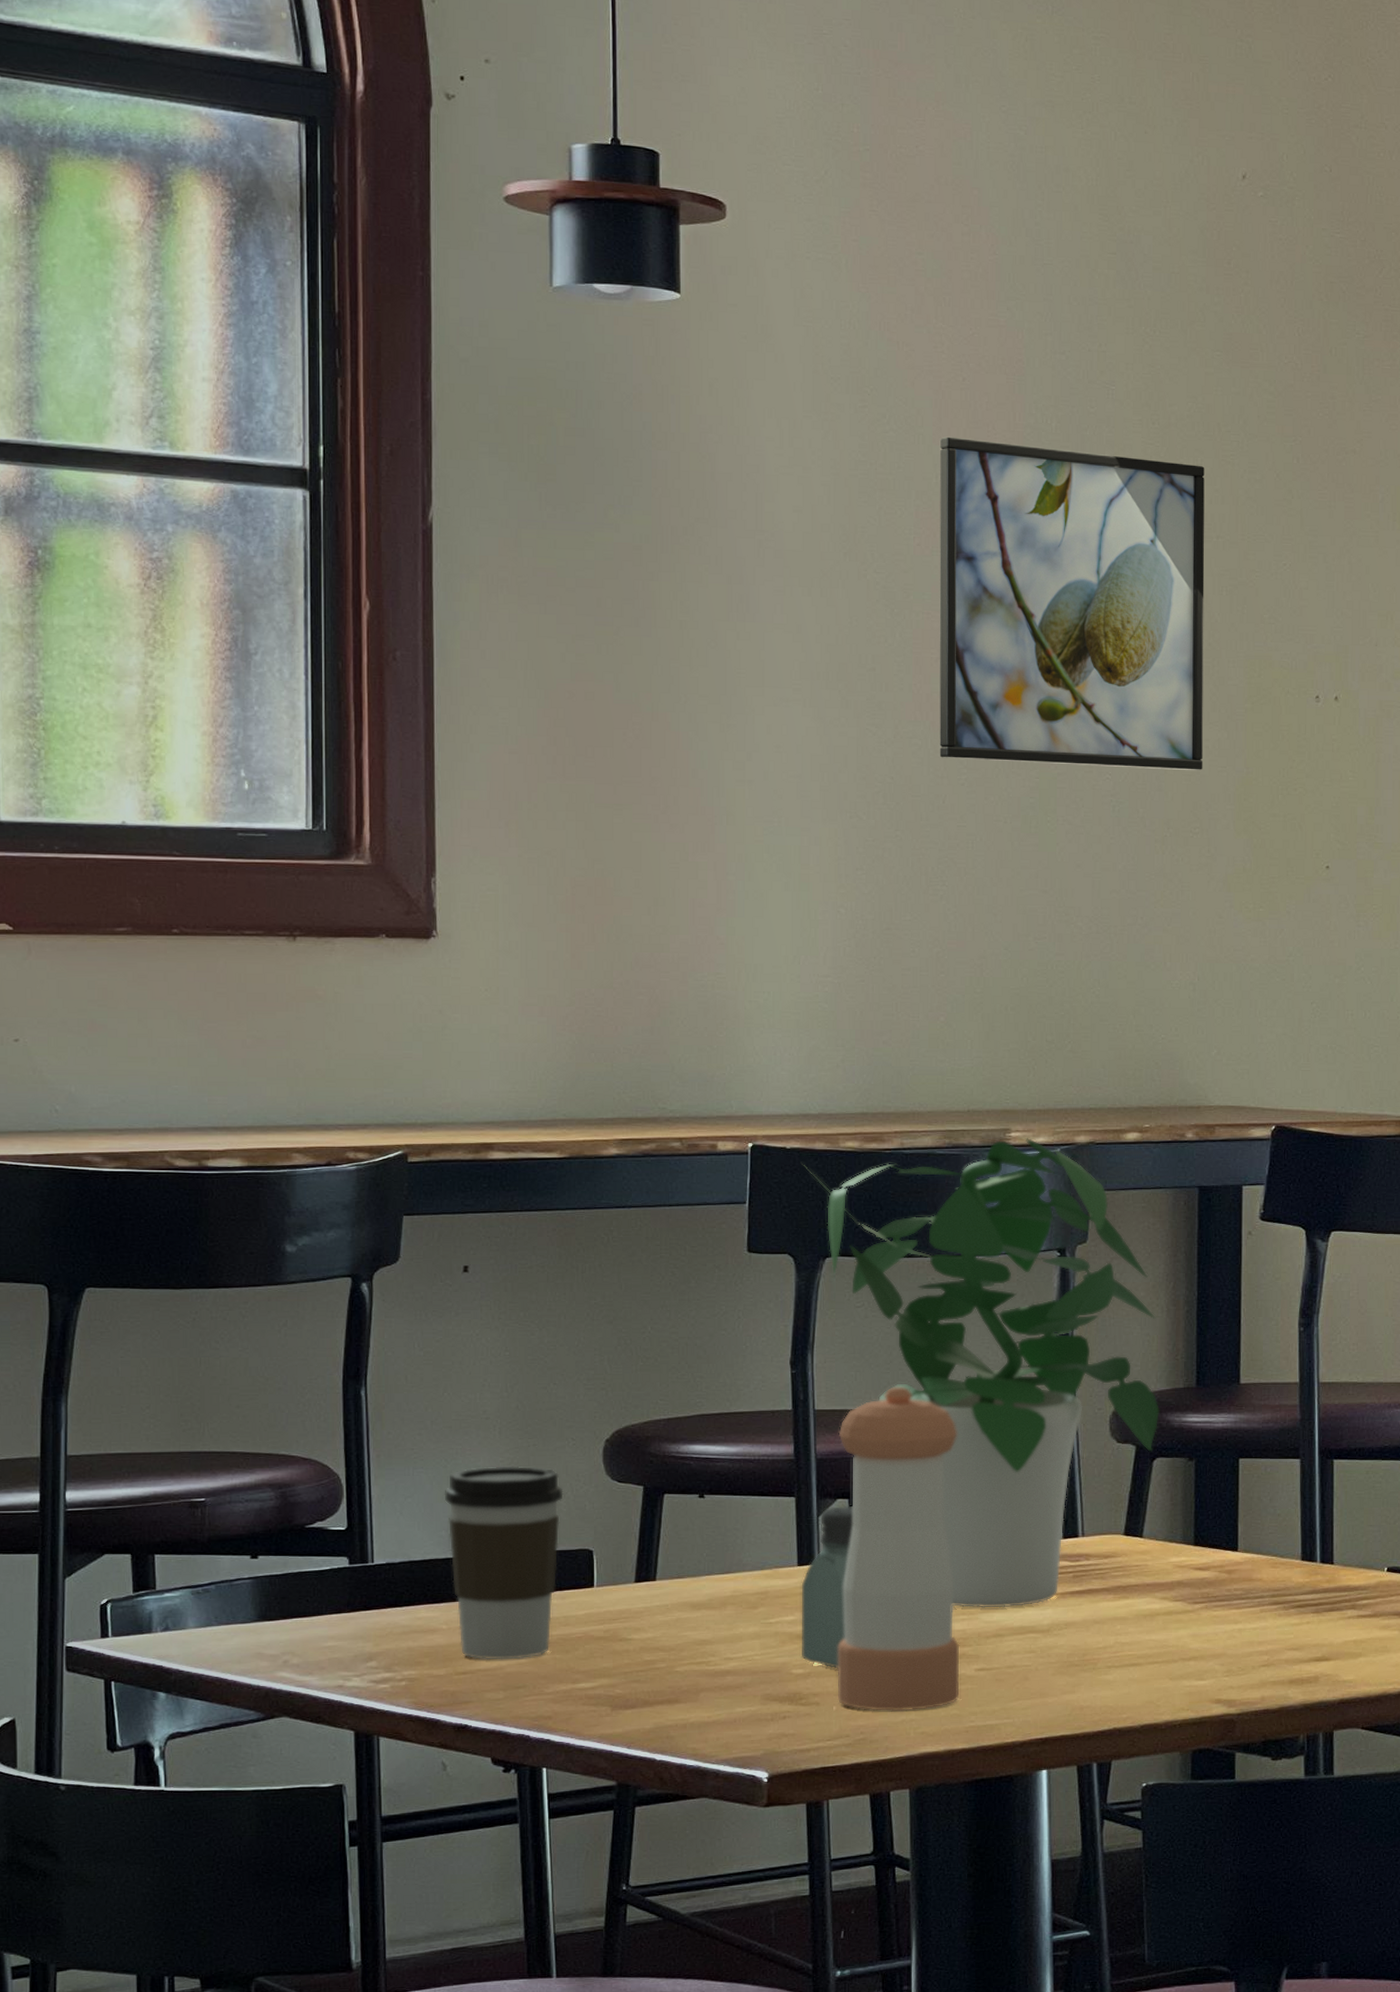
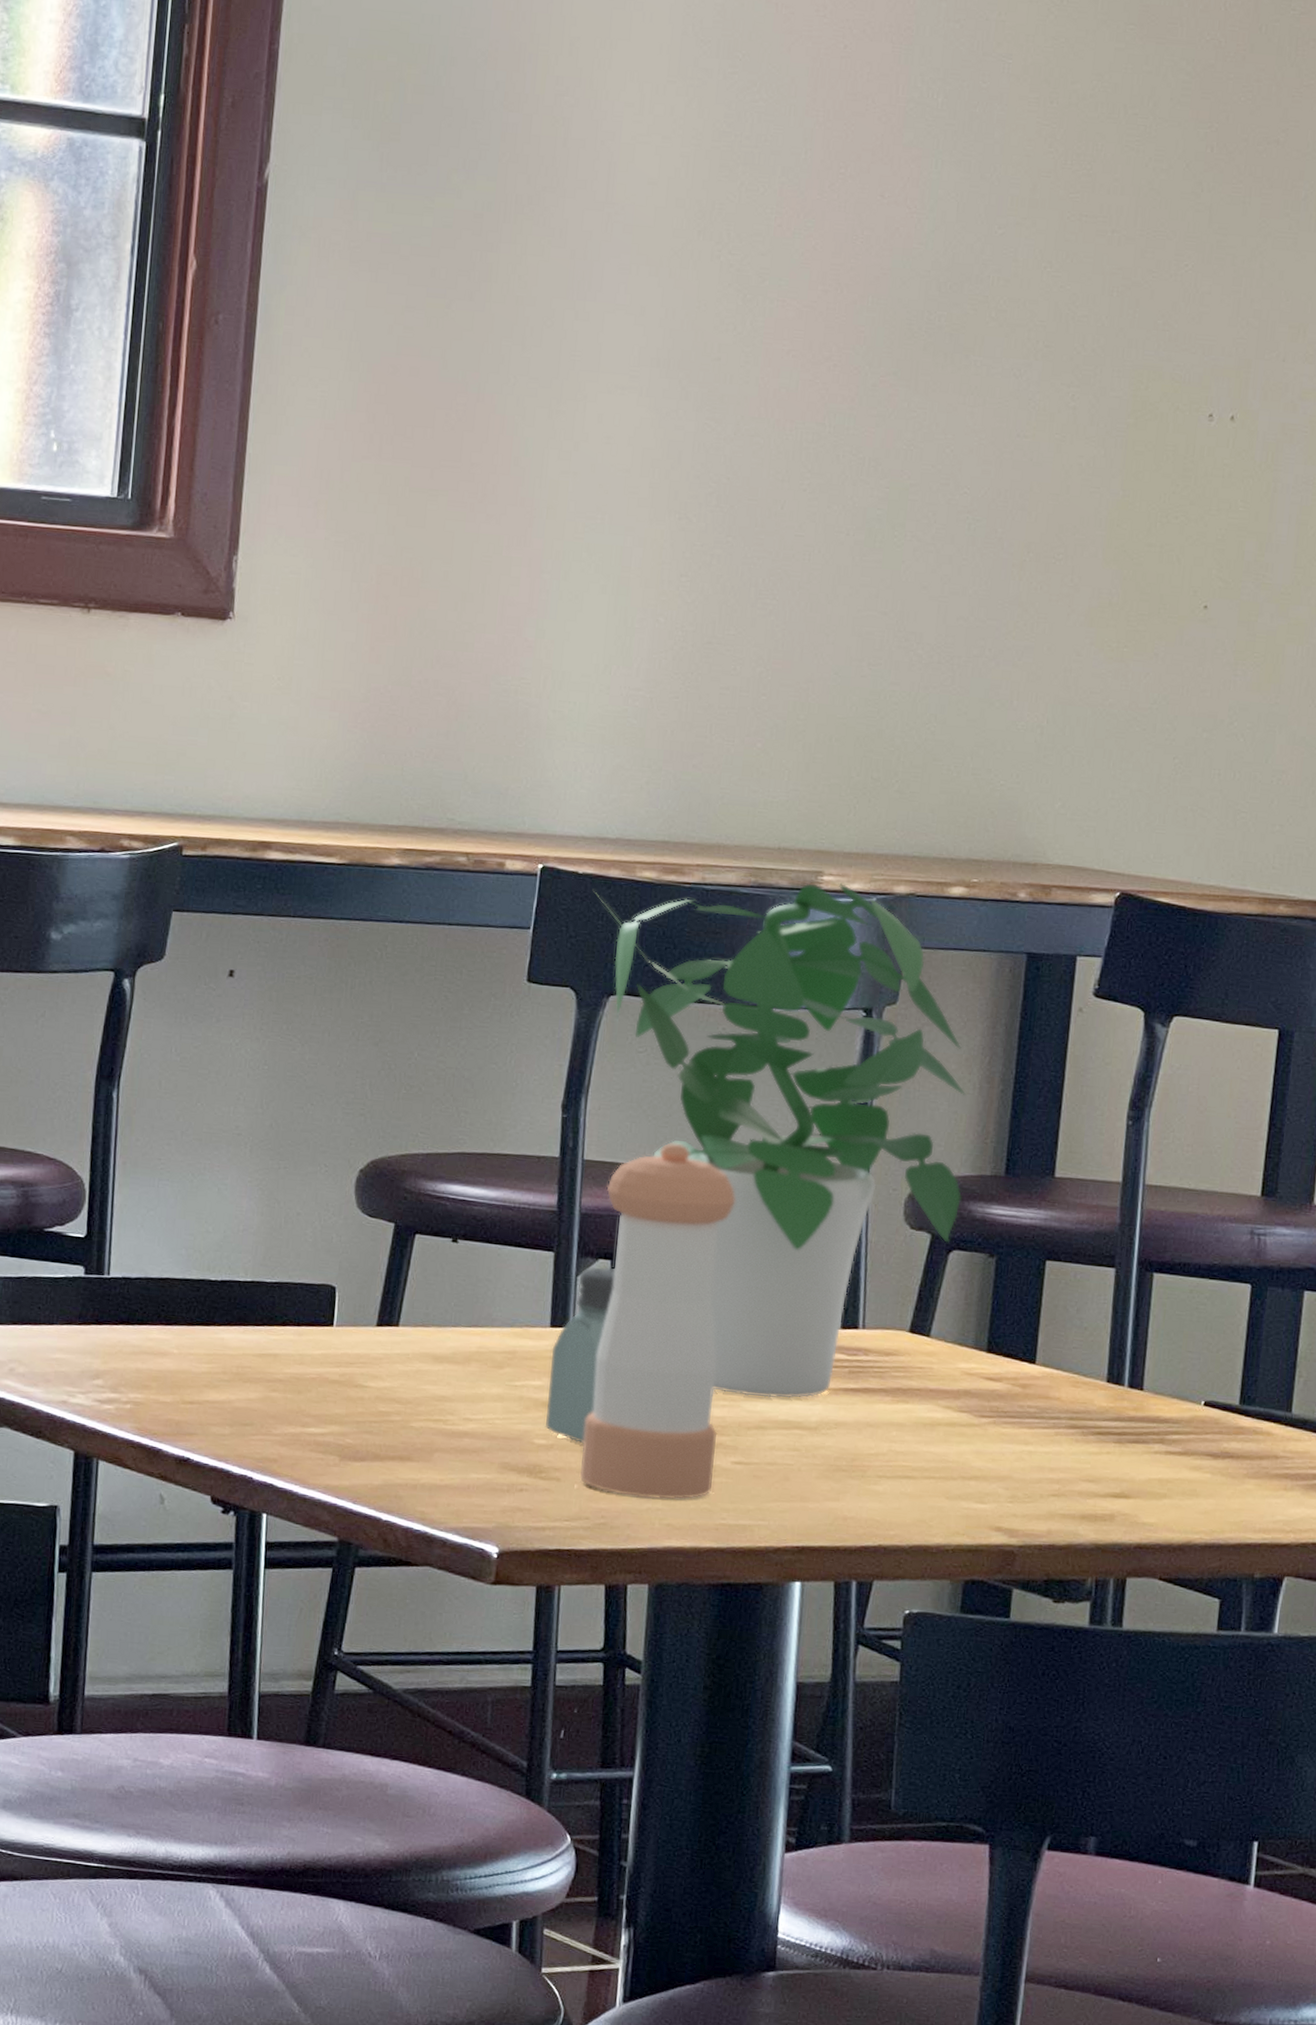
coffee cup: present [444,1466,563,1660] -> none [187,1185,311,1395]
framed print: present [939,436,1205,771] -> none [782,108,1105,491]

